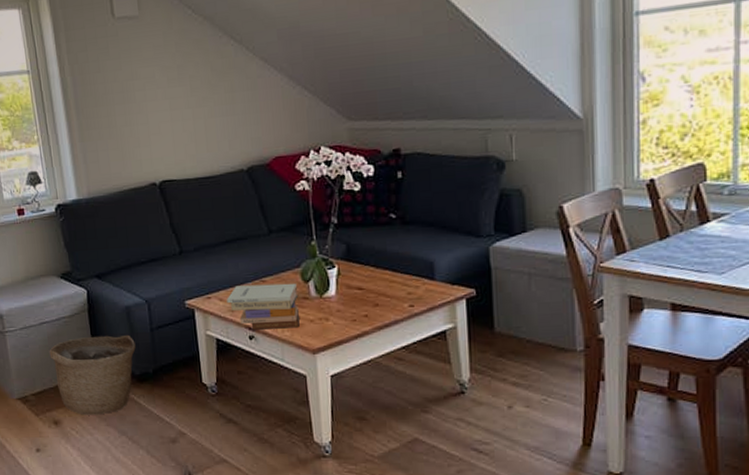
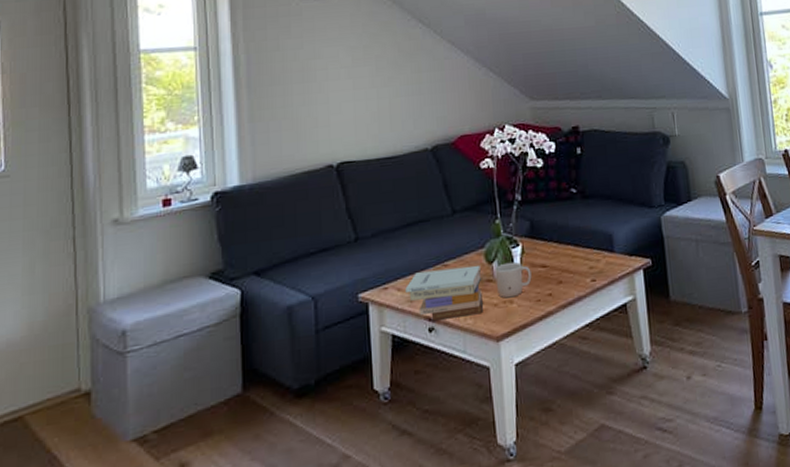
basket: present [49,334,136,415] -> none [184,340,296,451]
mug: none [311,282,348,316] -> present [495,261,532,298]

